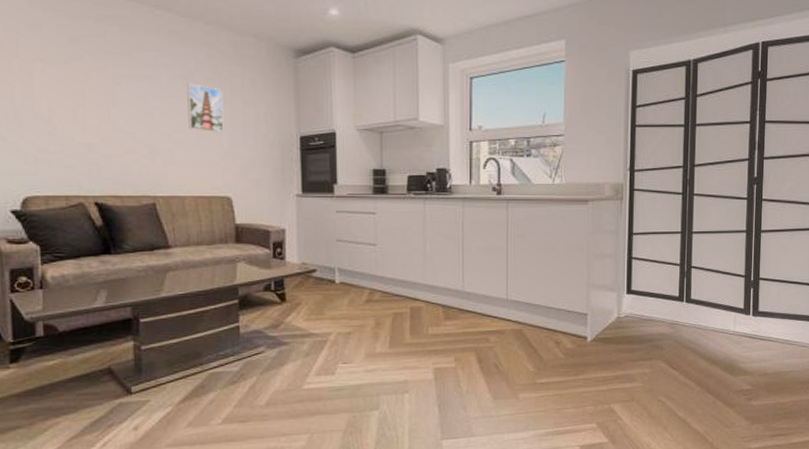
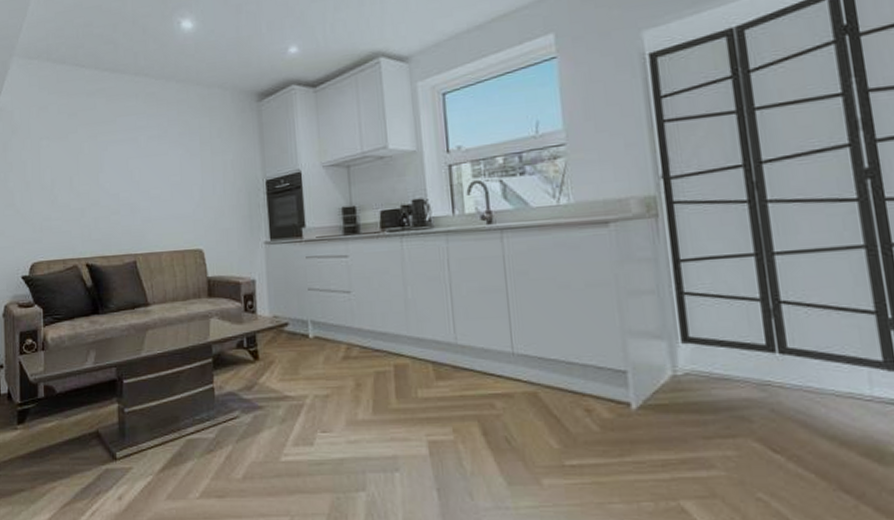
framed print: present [187,83,224,133] -> none [162,140,195,186]

